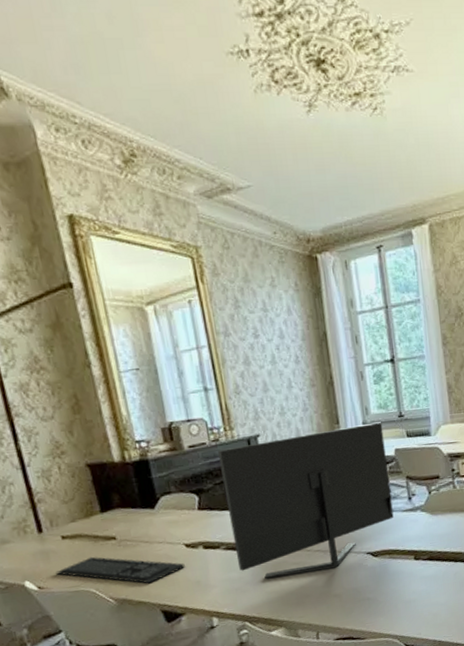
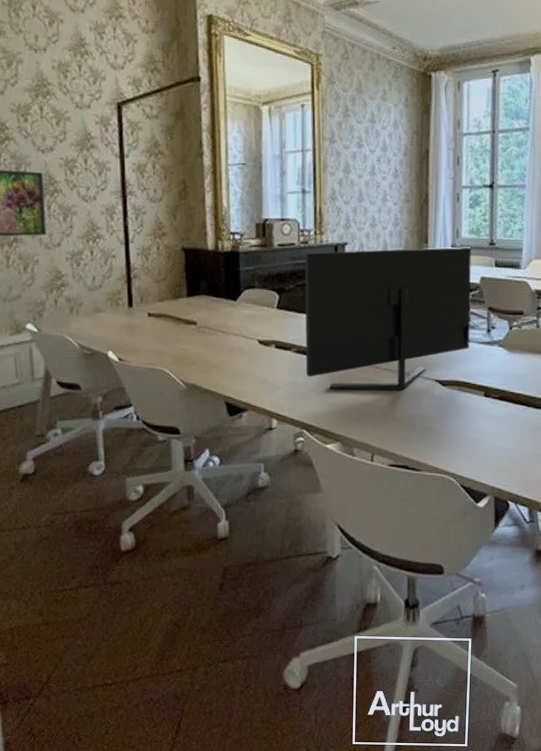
keyboard: present [56,556,185,584] -> none [137,337,255,374]

